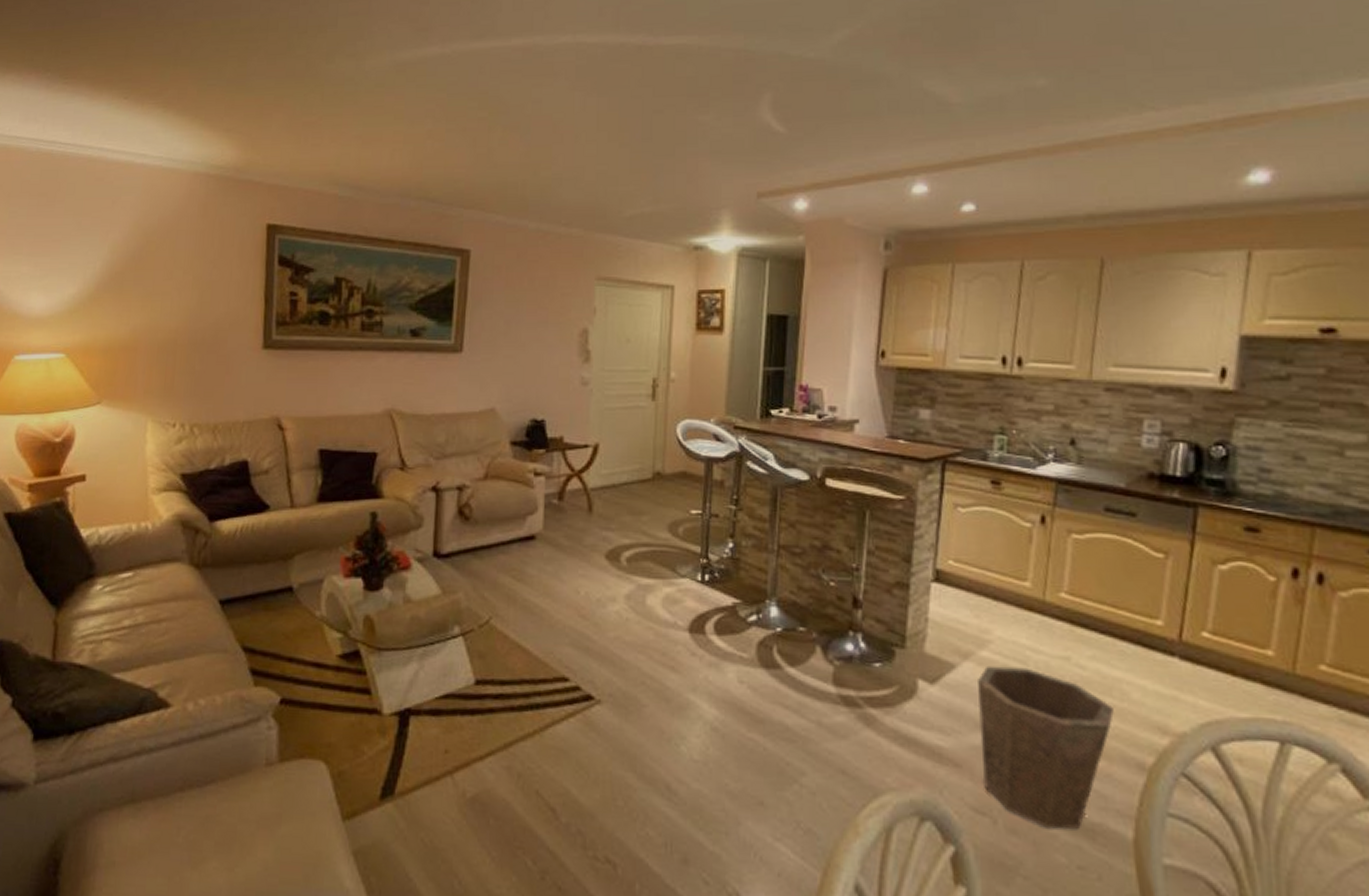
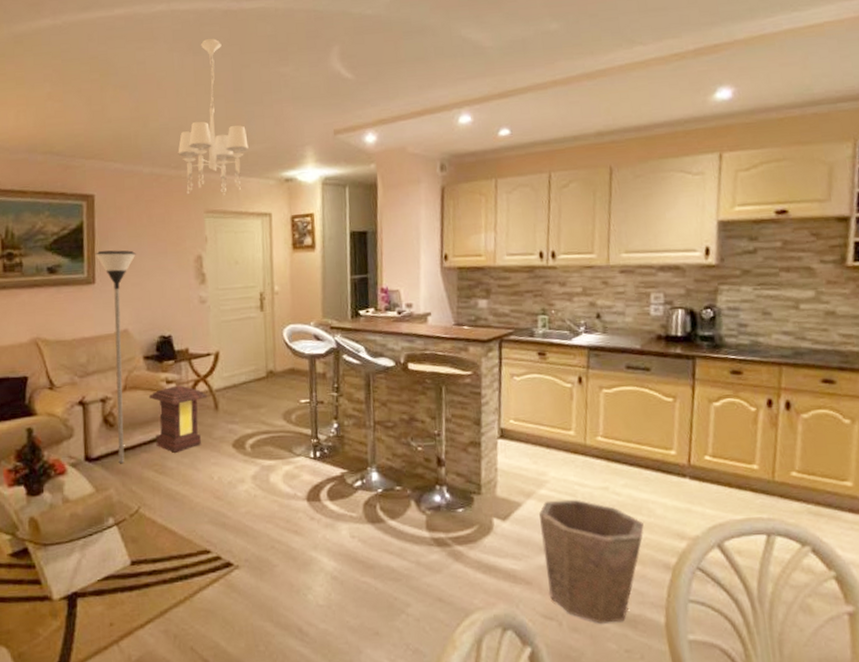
floor lamp: none [465,314,512,565] -> present [95,250,136,464]
lantern: none [512,479,581,558] -> present [148,385,208,453]
chandelier: none [570,77,654,261] -> present [178,38,249,196]

